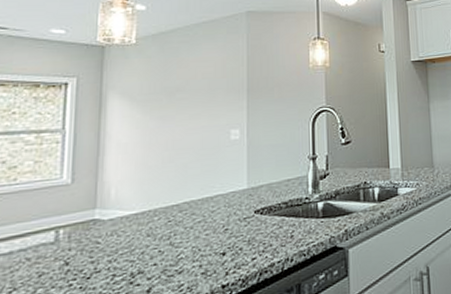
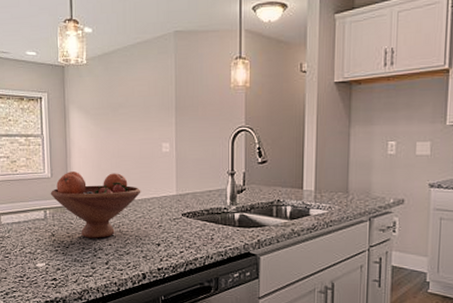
fruit bowl: none [68,169,202,260] -> present [50,172,141,238]

